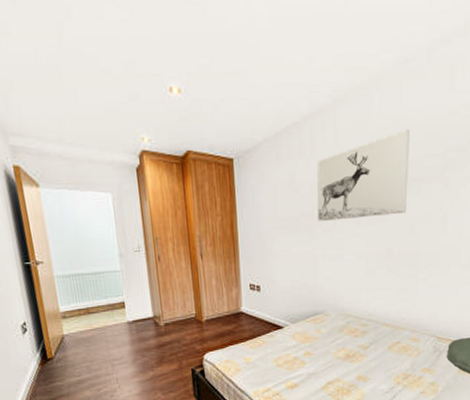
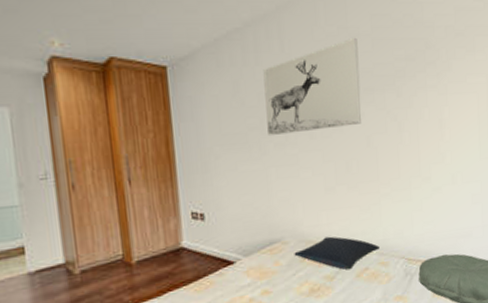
pillow: none [334,312,412,342] -> present [294,236,379,270]

